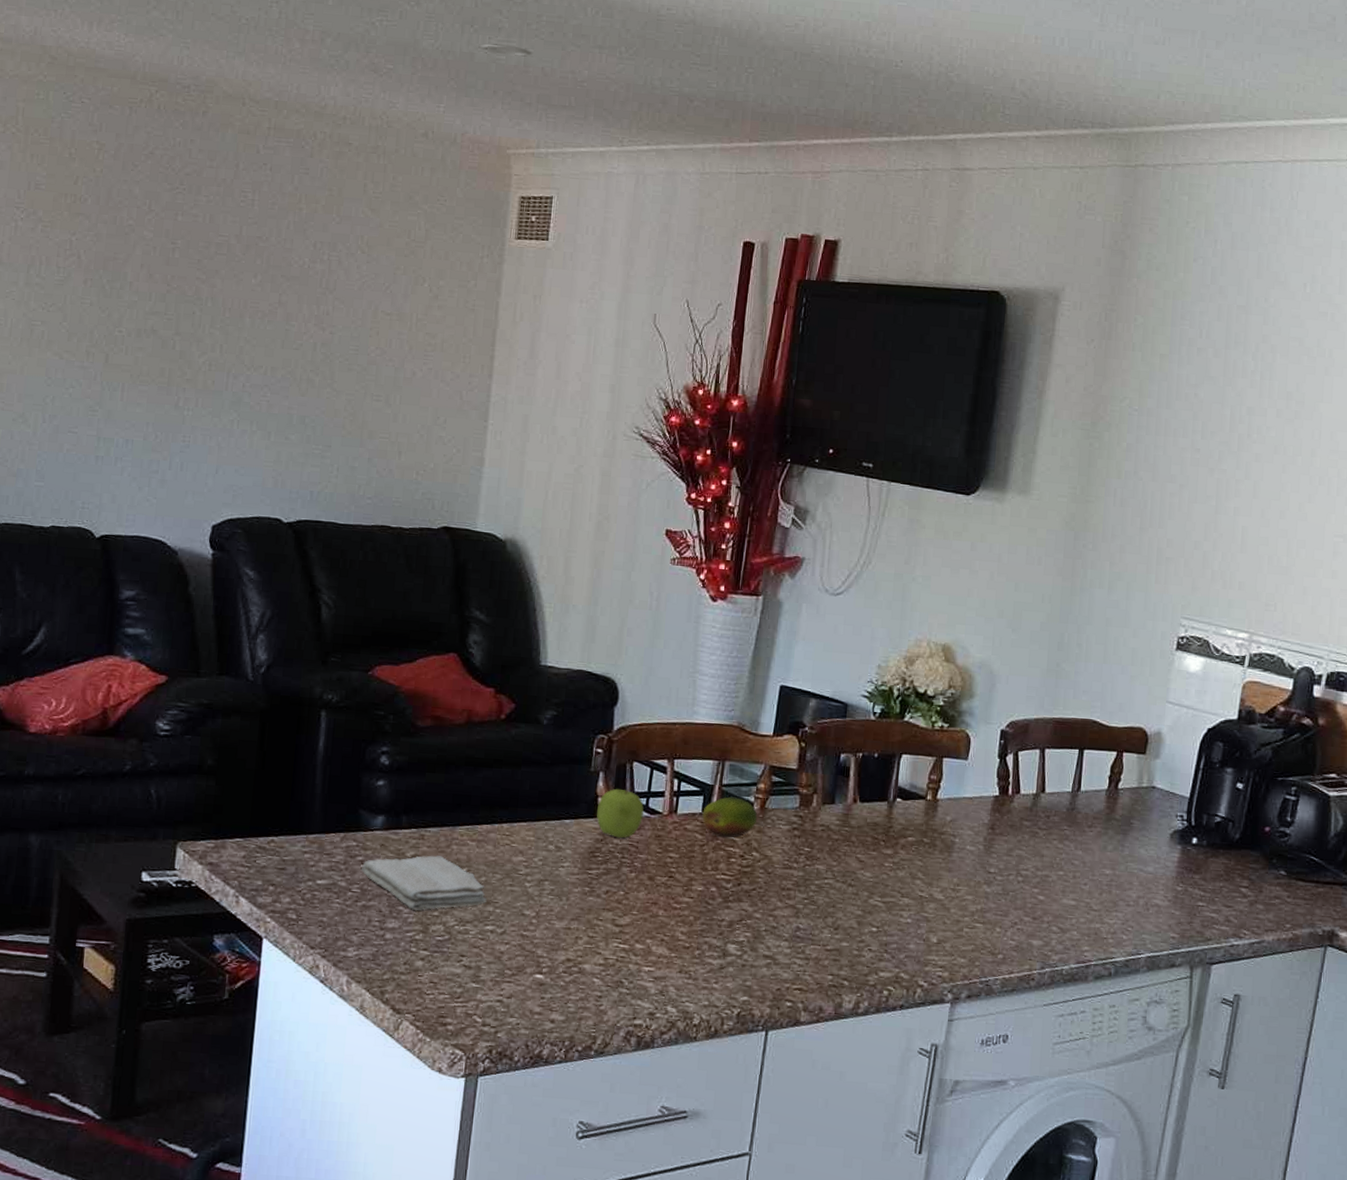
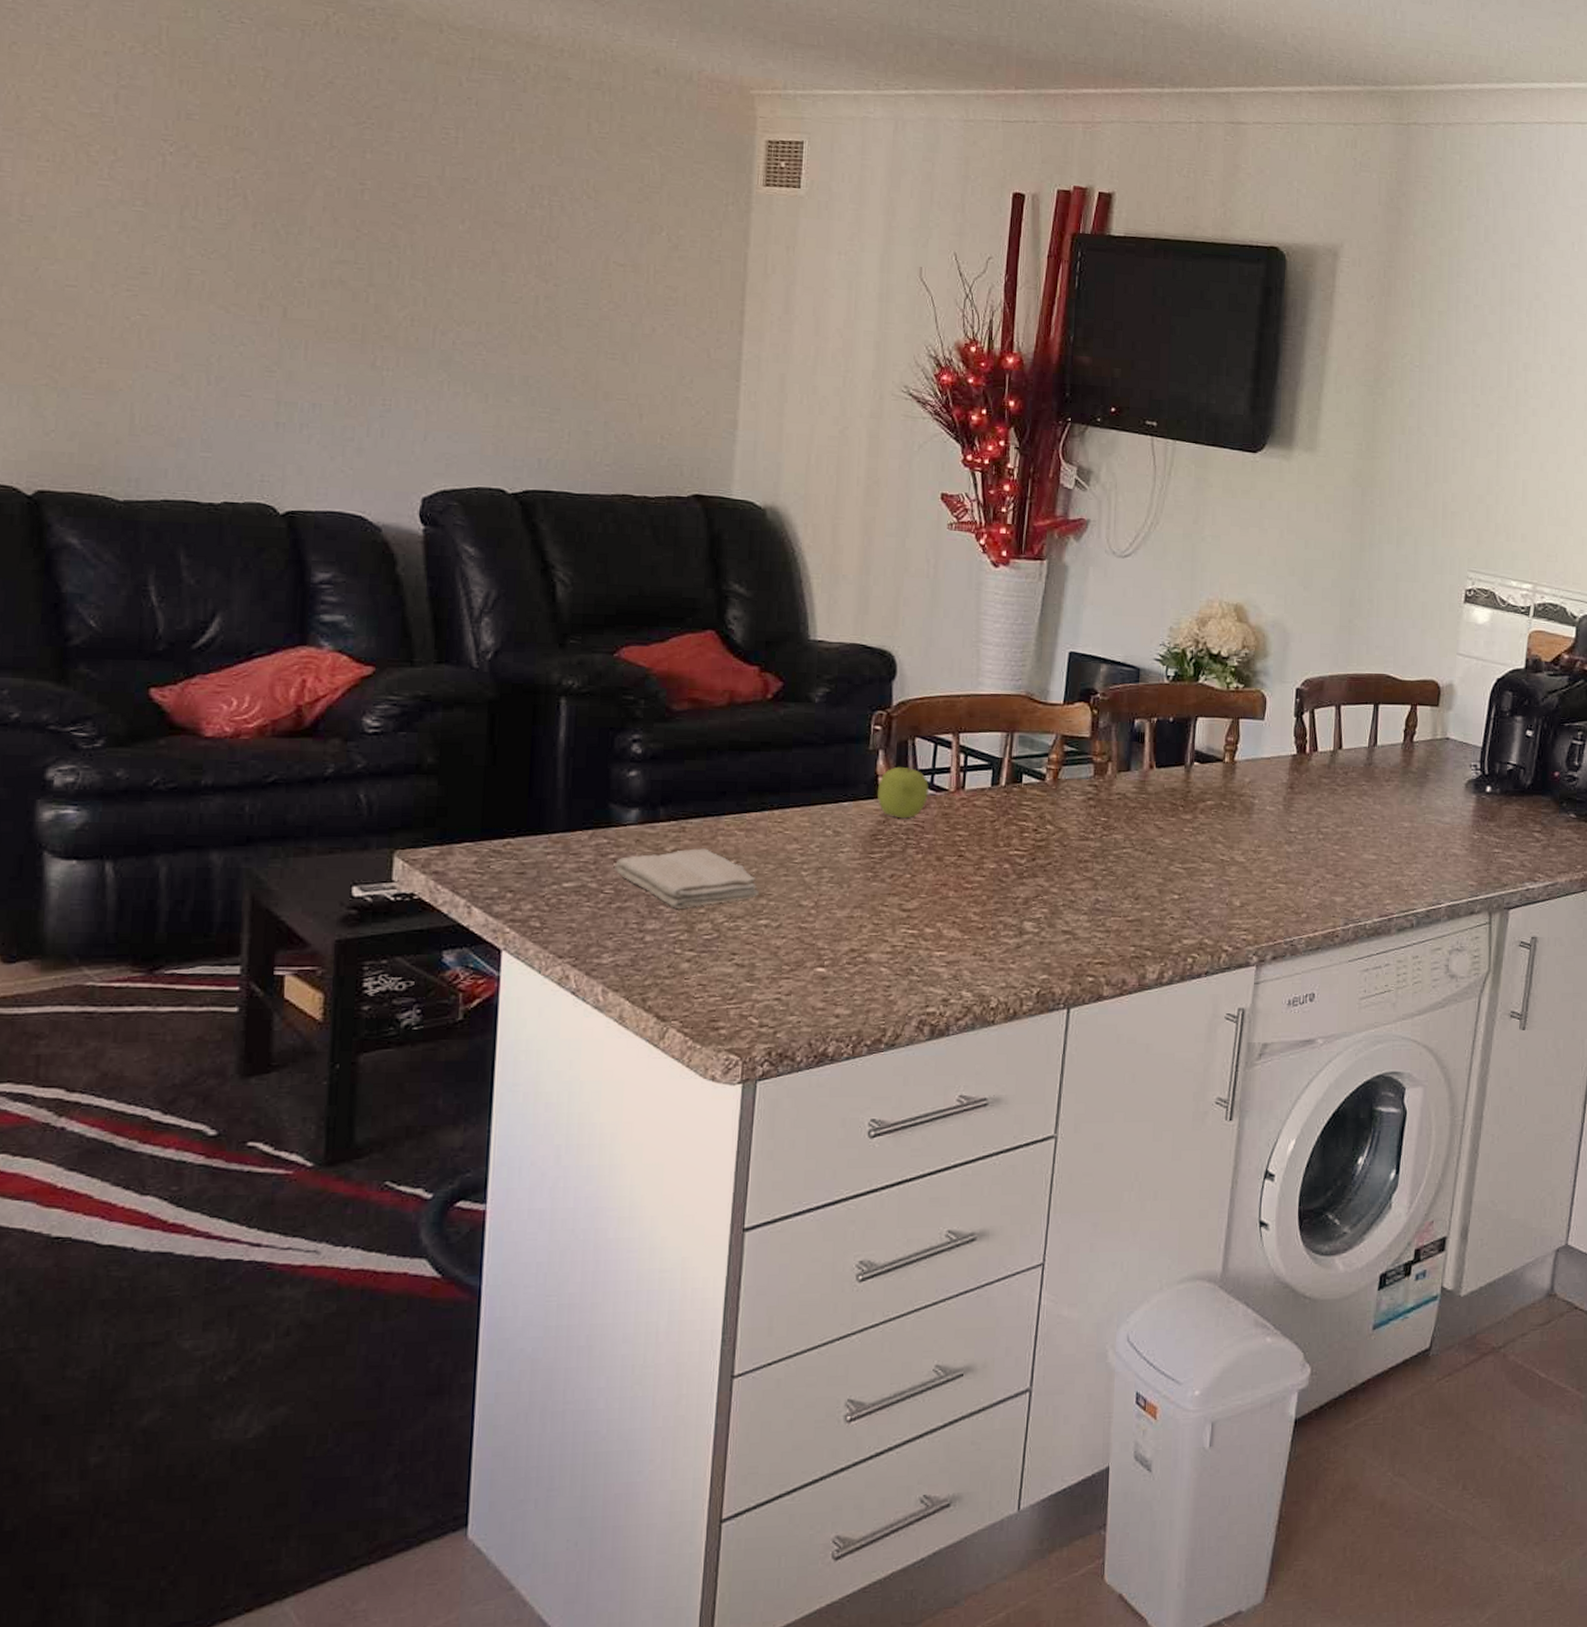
fruit: present [702,796,758,838] -> none [992,769,1051,812]

